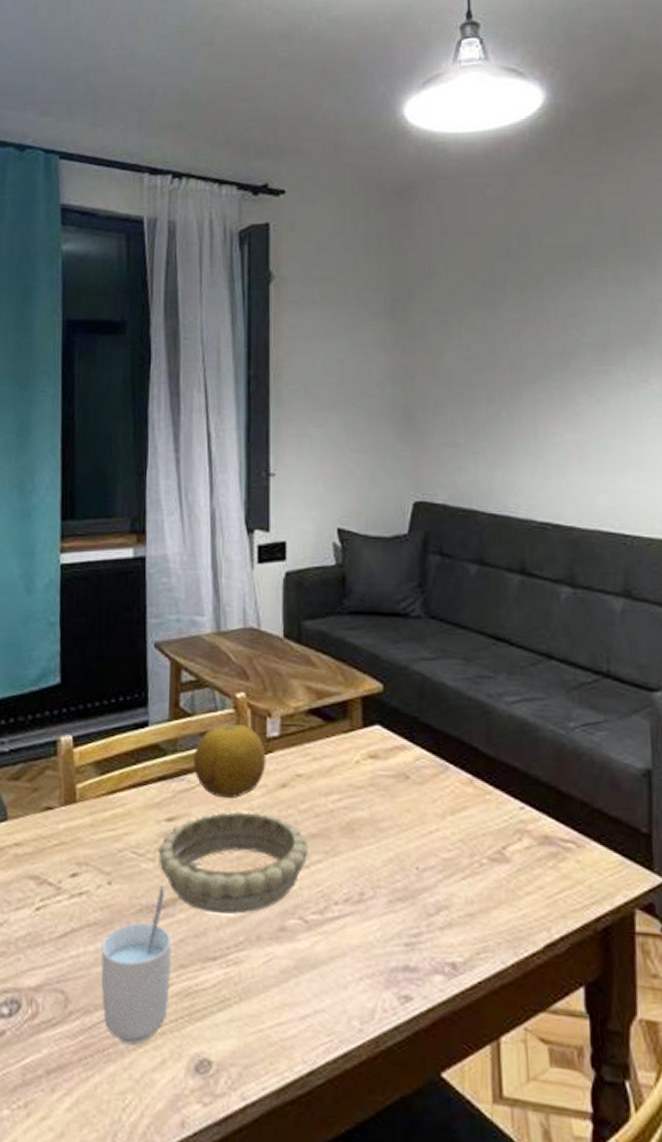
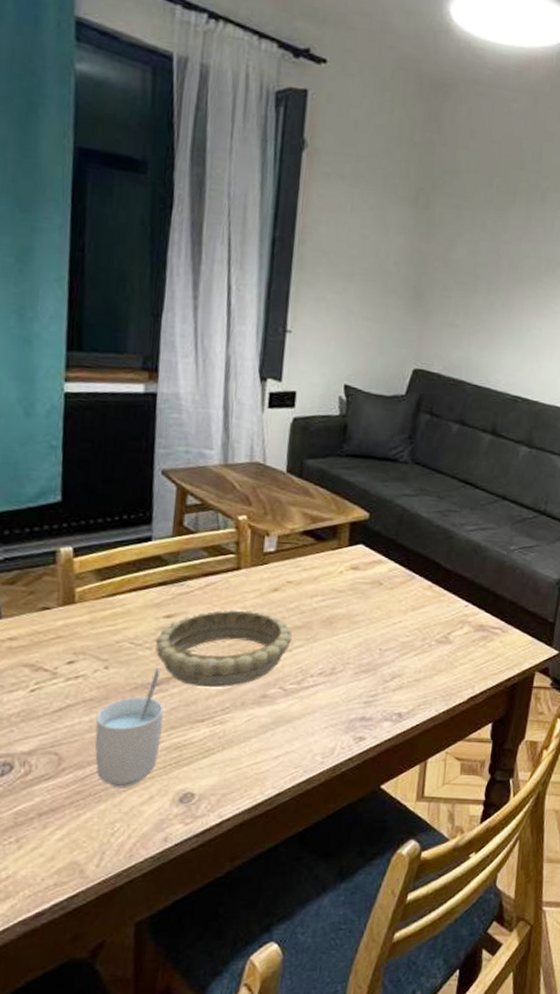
fruit: present [194,723,266,799] -> none [194,540,262,600]

